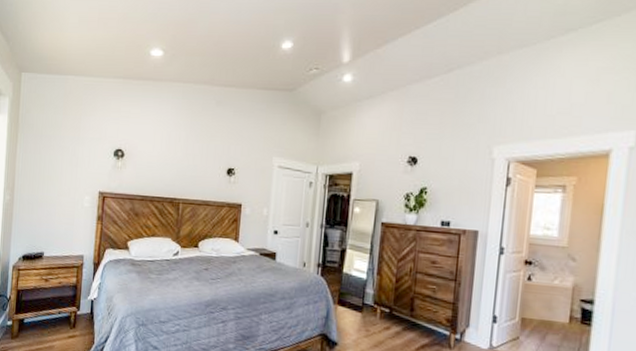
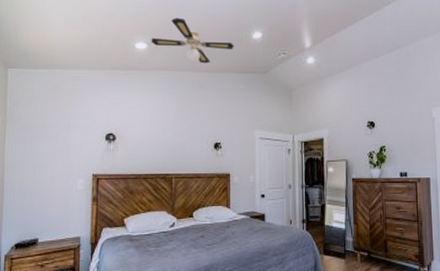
ceiling fan: none [168,21,259,77] -> present [151,18,234,64]

